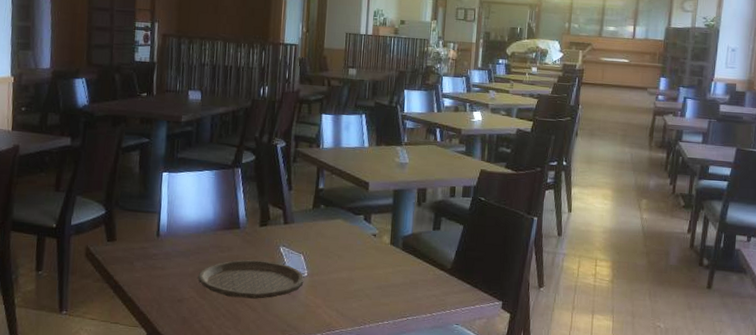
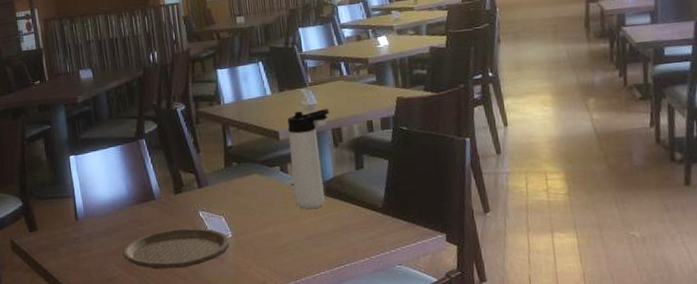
thermos bottle: none [372,167,419,260] -> present [287,109,330,209]

